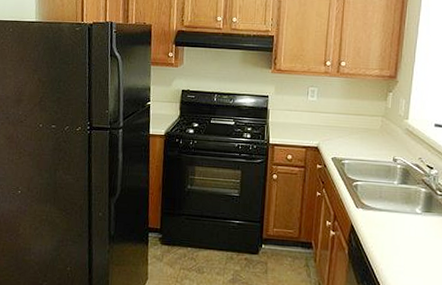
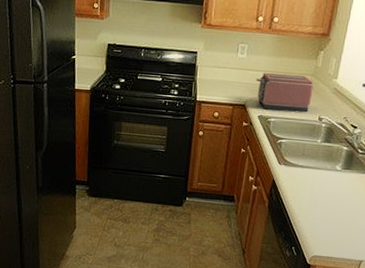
toaster: none [327,114,385,154] -> present [256,73,314,113]

